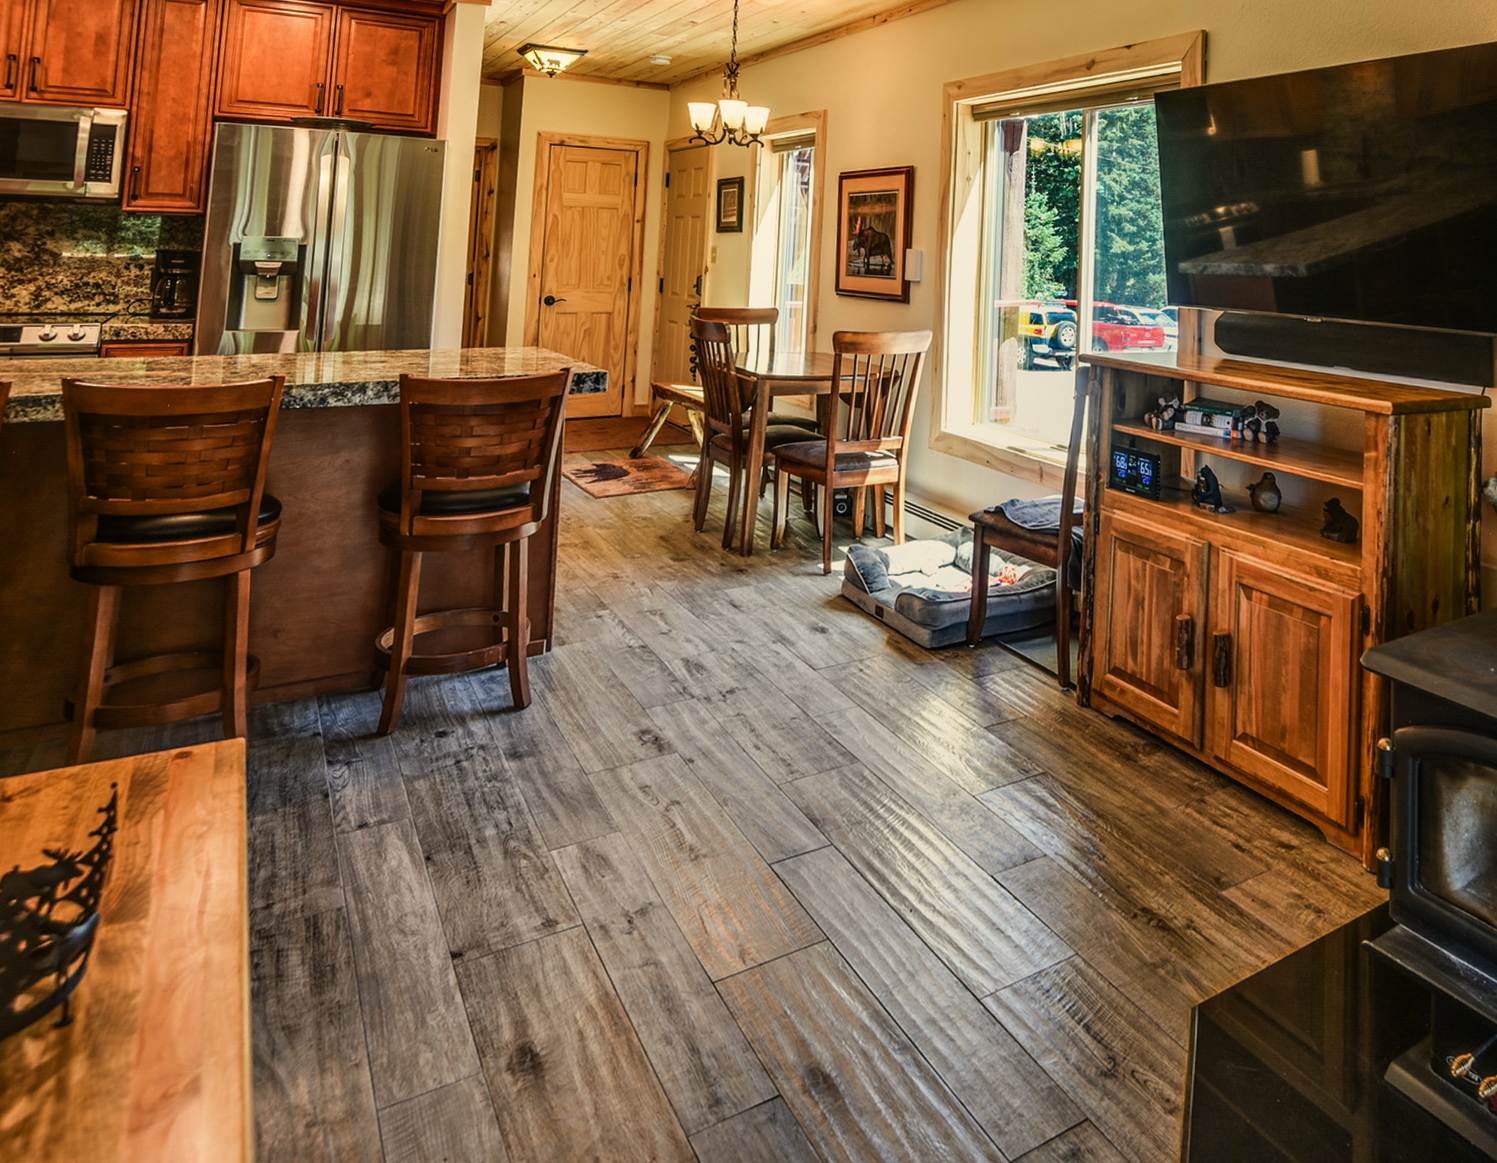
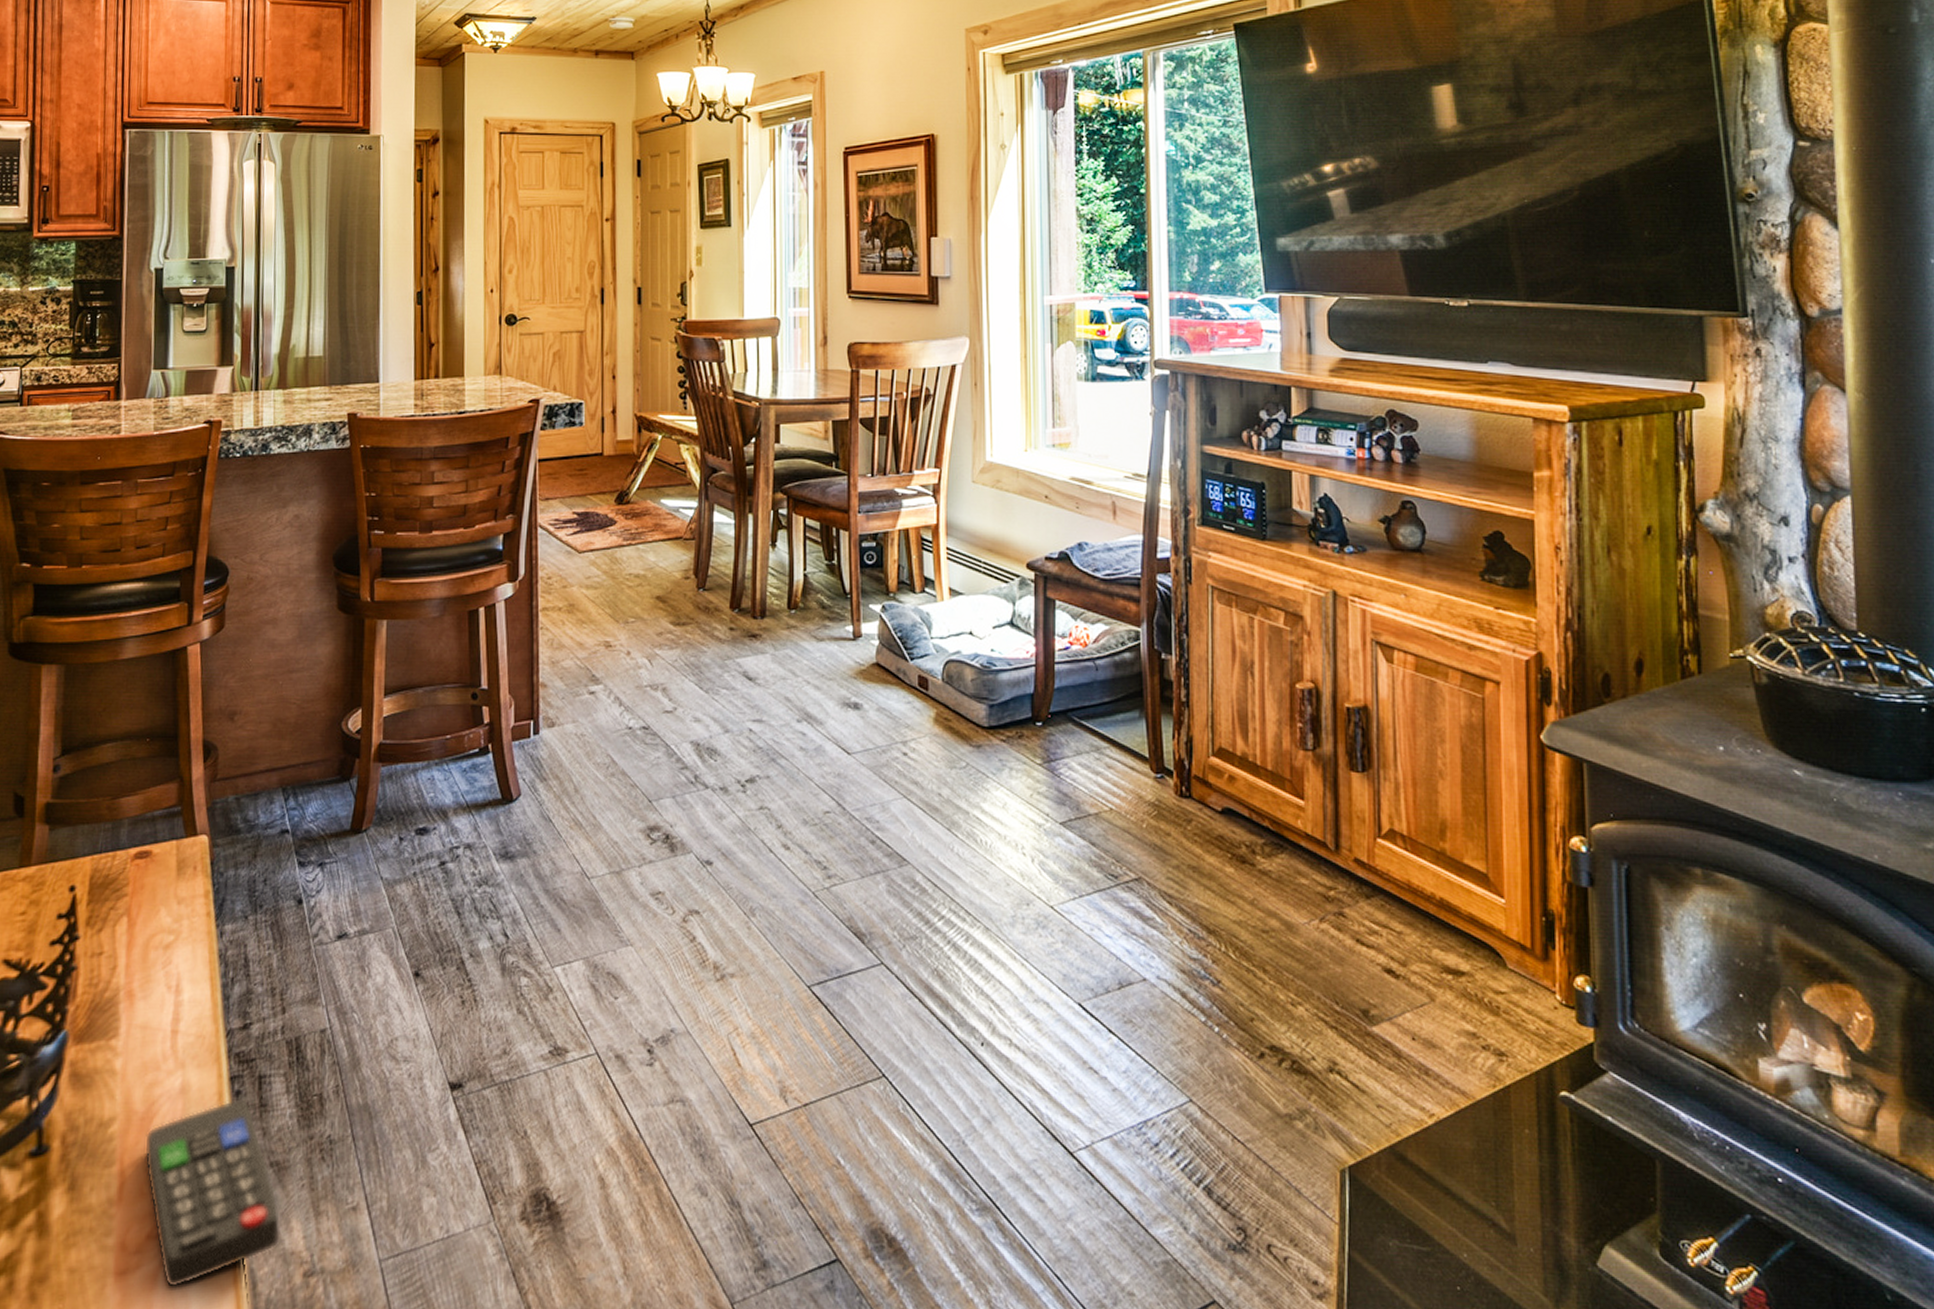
remote control: none [164,969,289,1143] -> present [144,1098,281,1289]

